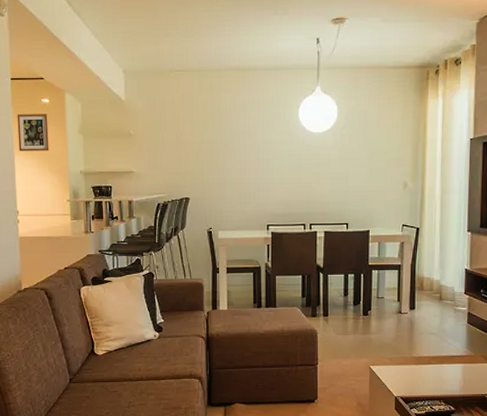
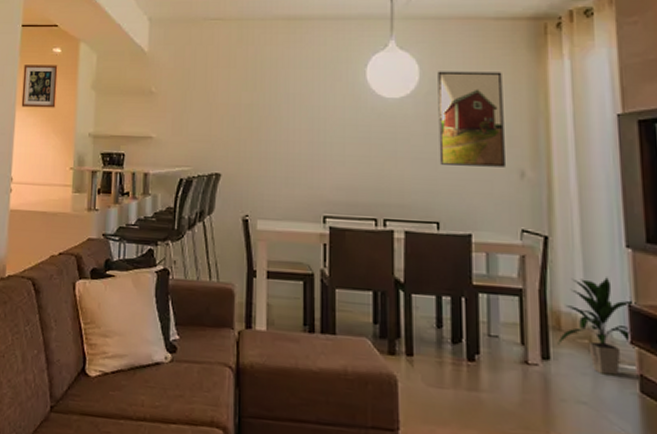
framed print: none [350,109,396,181] -> present [437,71,505,167]
indoor plant: none [420,252,470,315] -> present [558,277,637,376]

